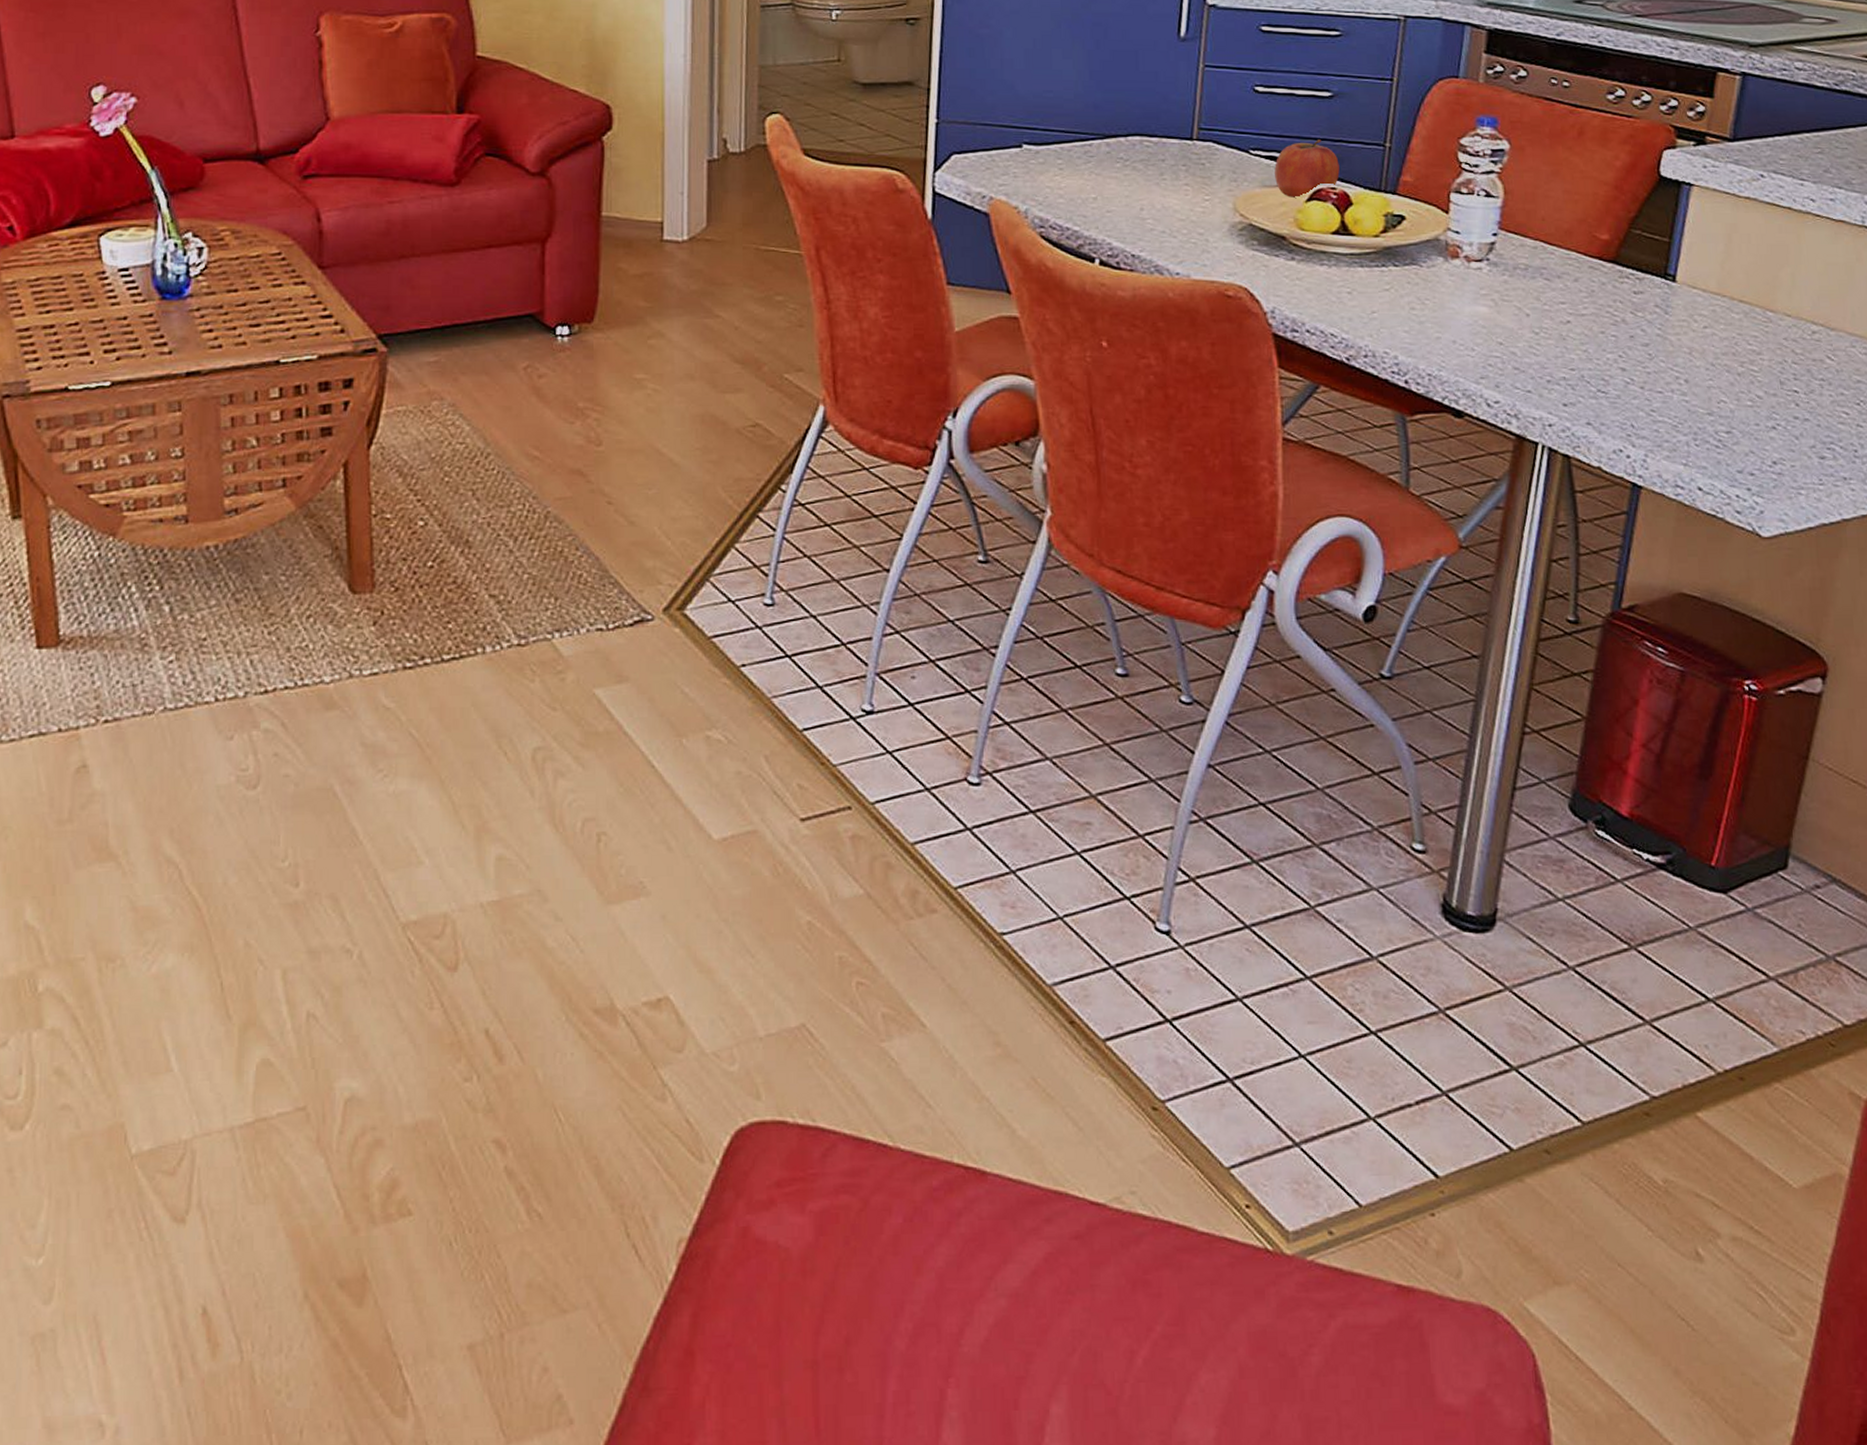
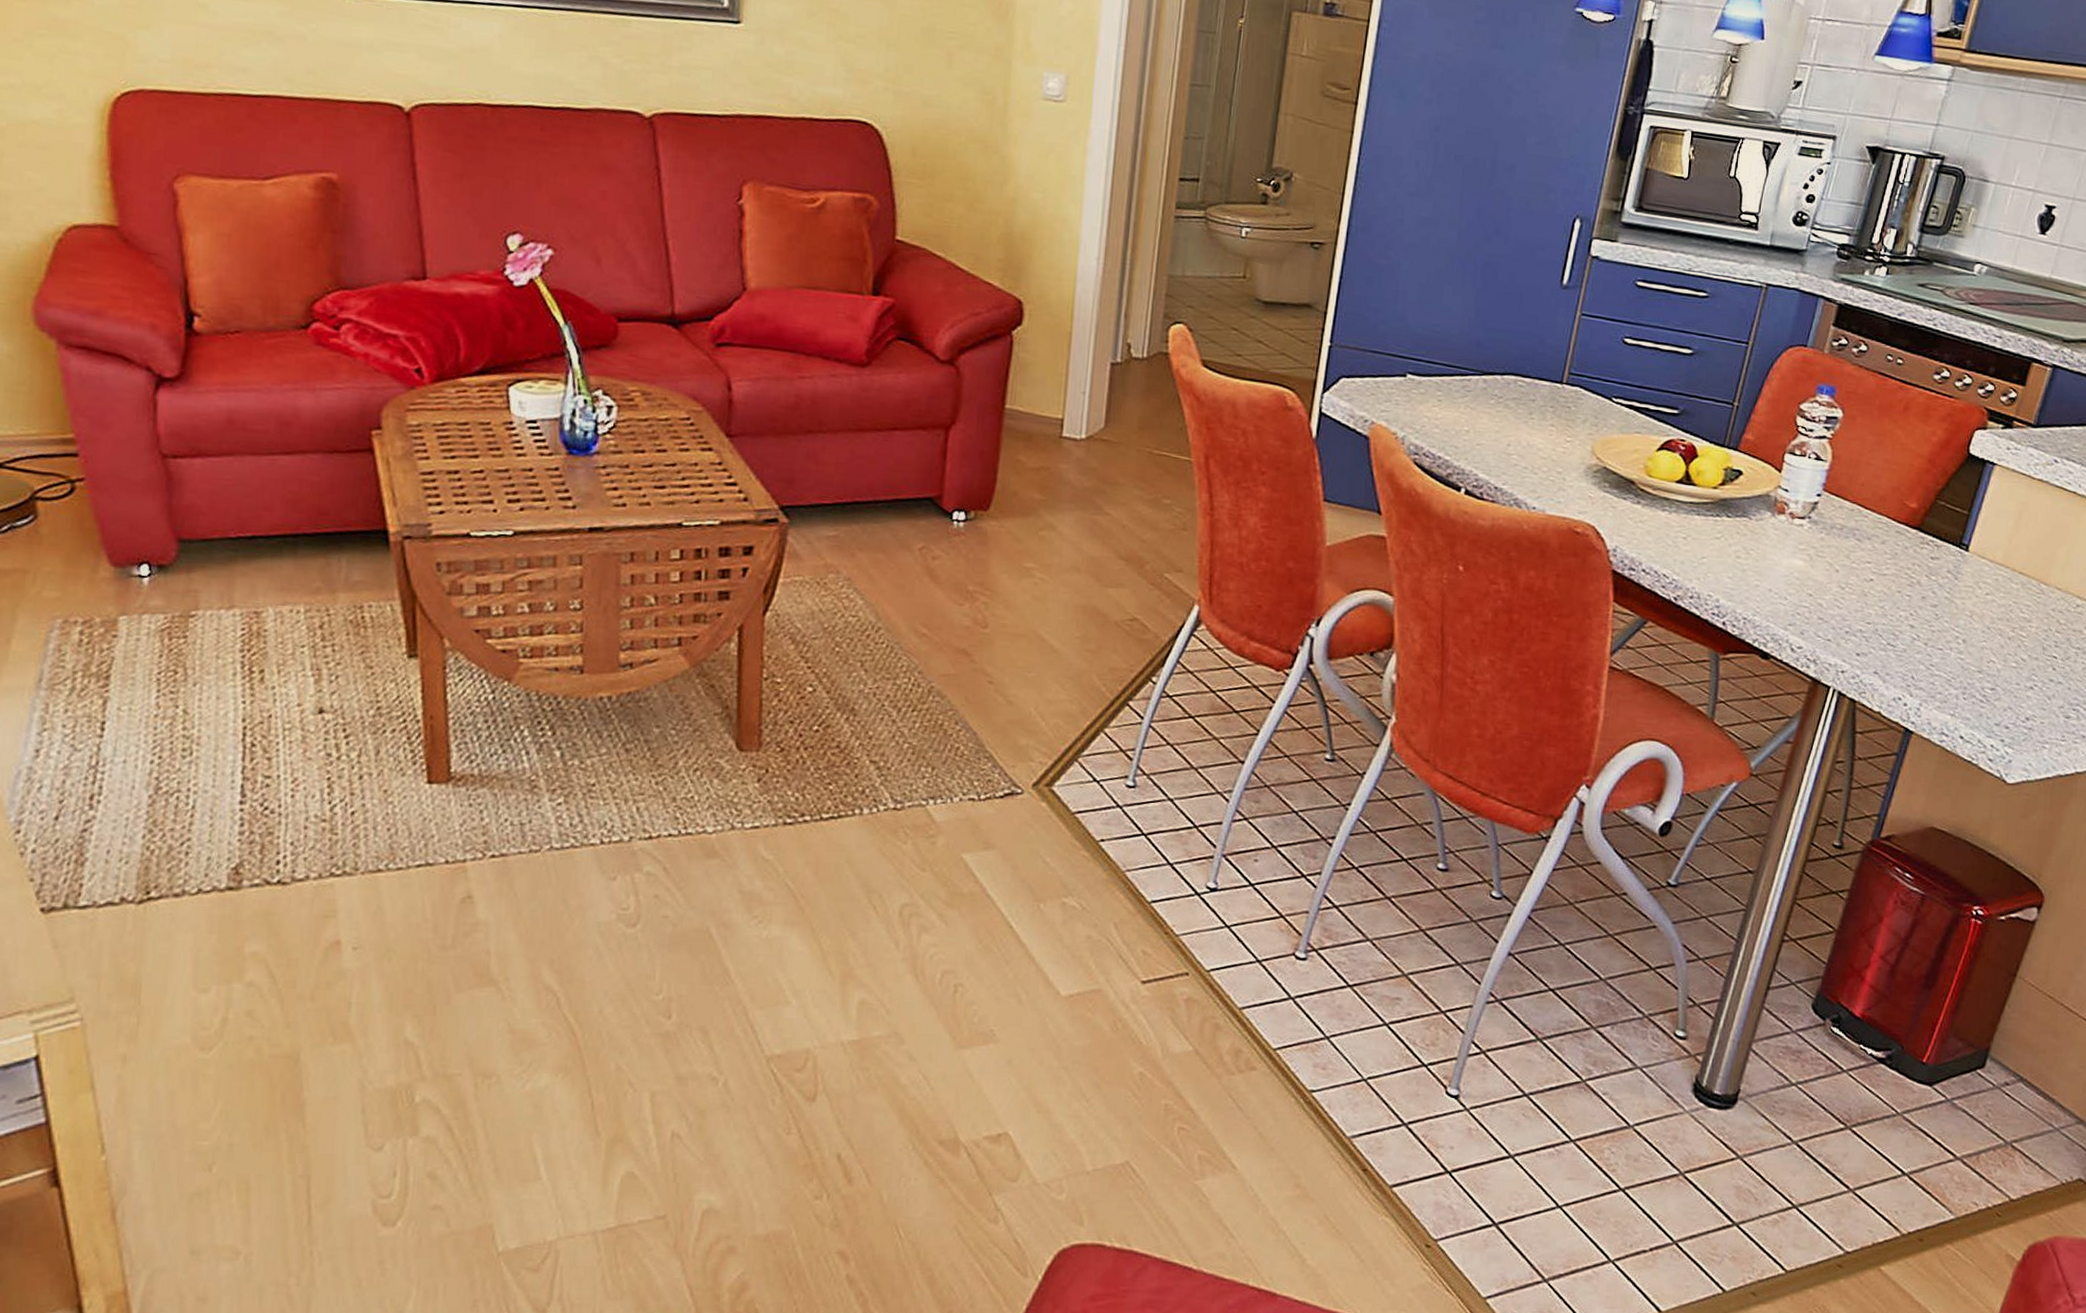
fruit: present [1275,139,1340,199] -> none [1632,393,1691,447]

